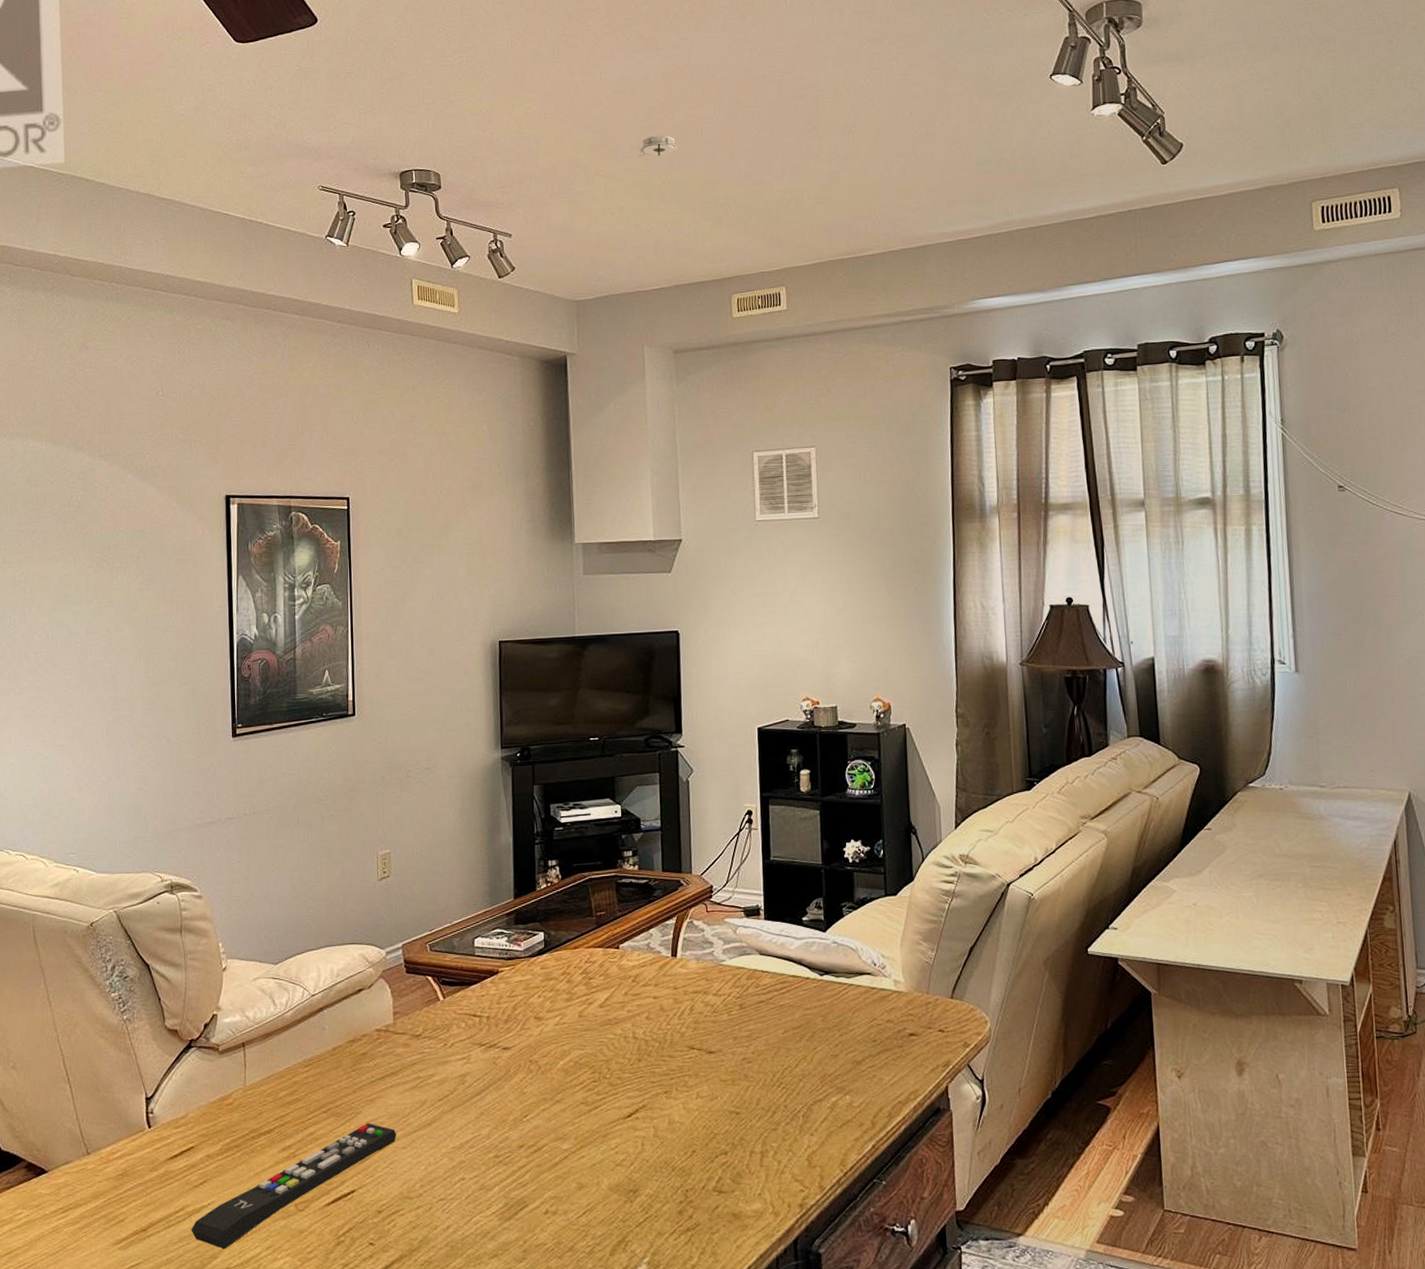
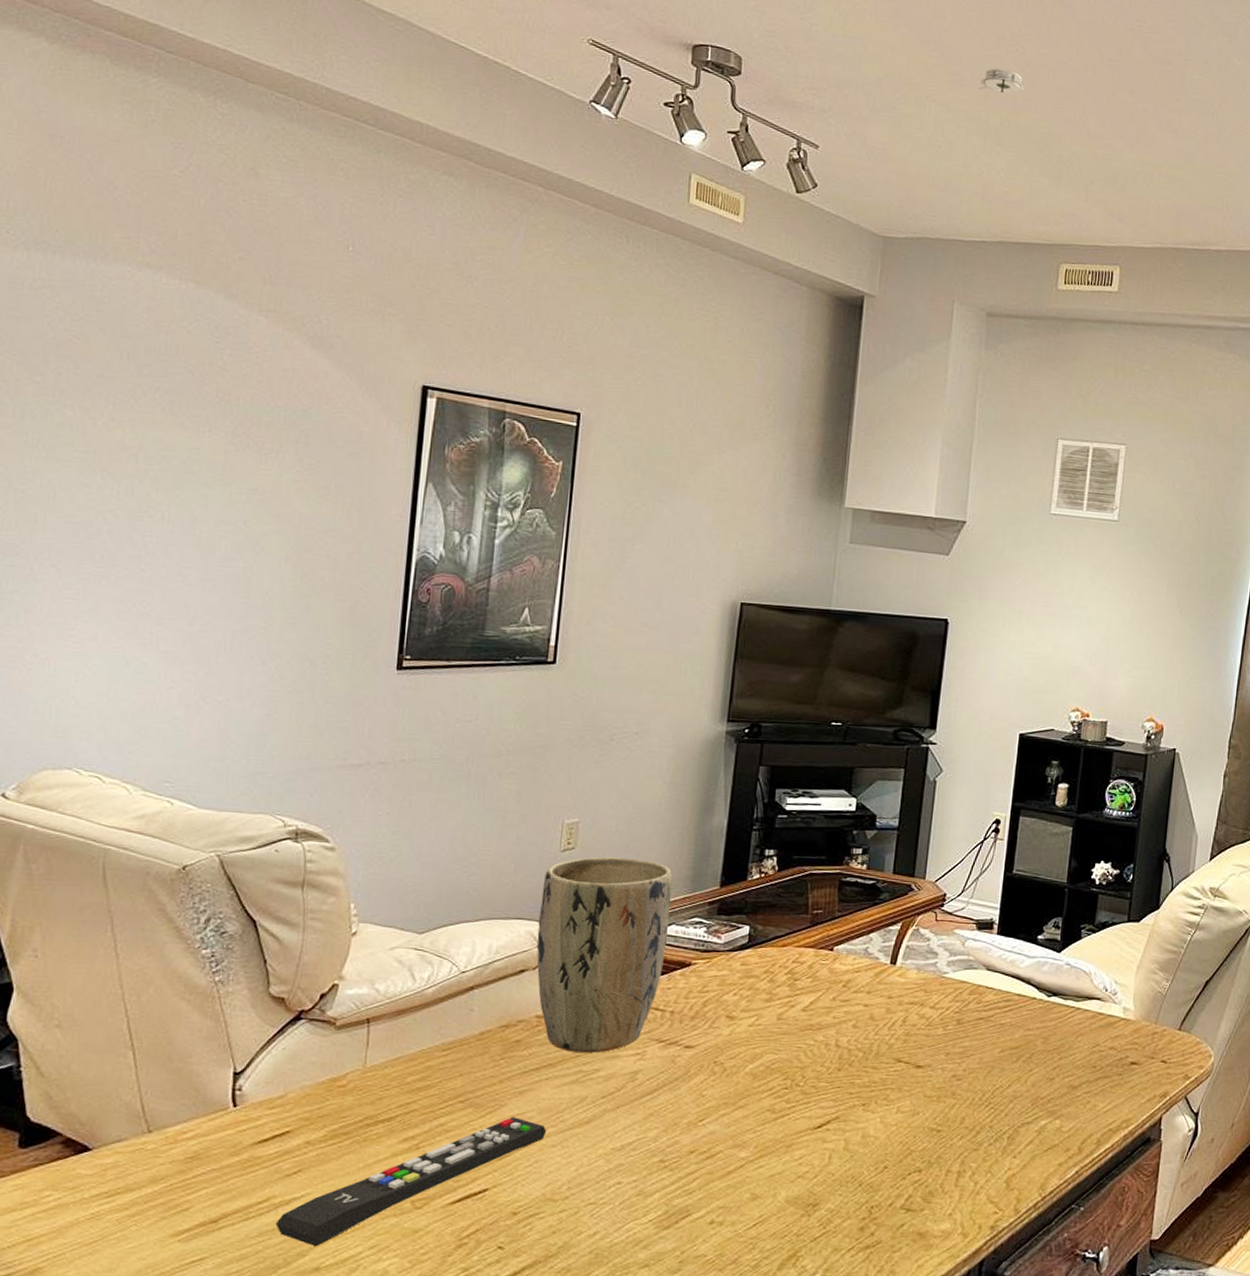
plant pot: none [367,880,476,1061] -> present [536,856,673,1054]

